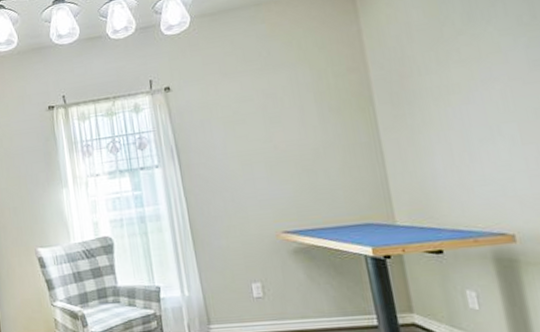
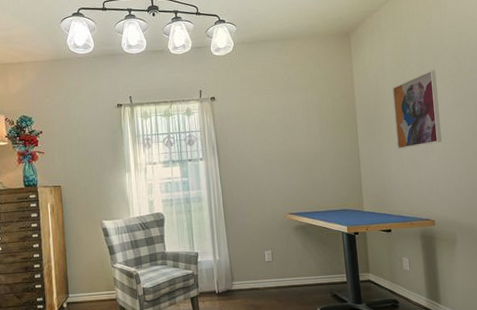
wall art: none [425,19,515,136] -> present [392,70,442,150]

